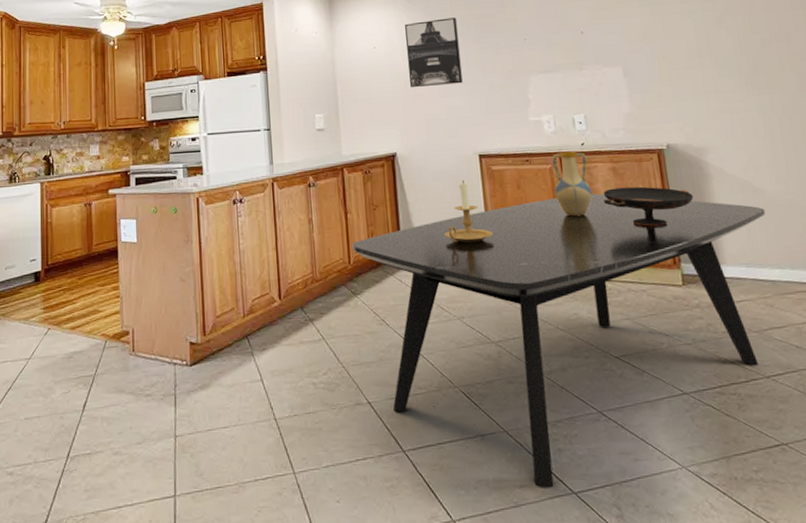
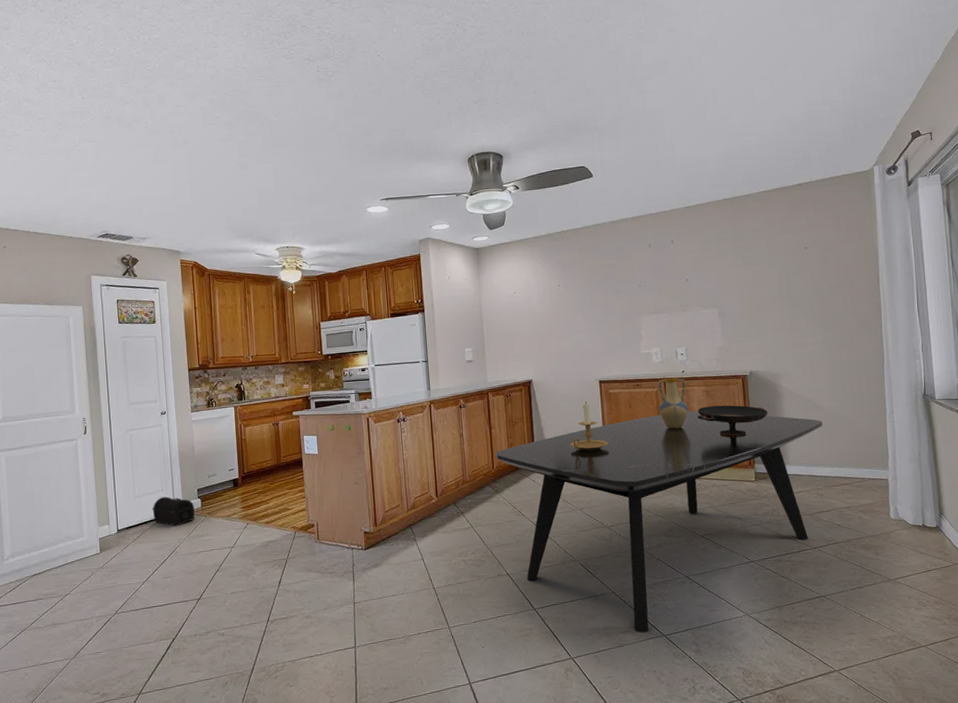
wall art: present [405,17,463,87] -> none [541,267,588,326]

